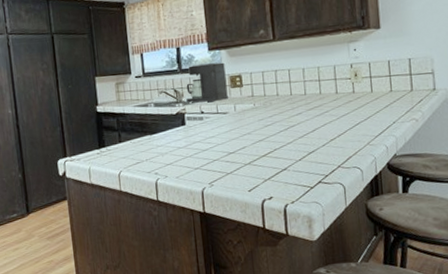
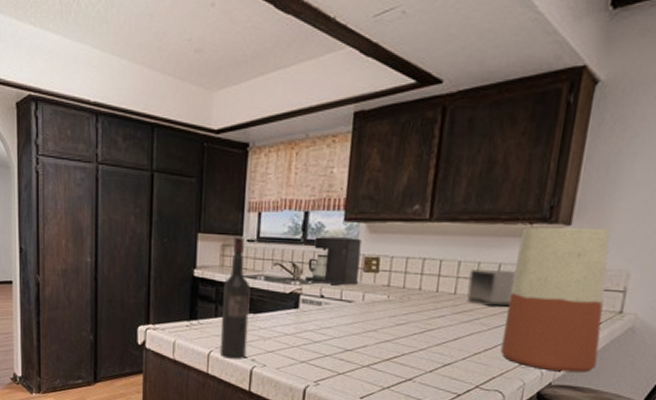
wine bottle: none [121,75,150,177] -> present [219,236,251,360]
toaster: none [313,69,350,101] -> present [467,269,515,308]
vase: none [344,27,426,144] -> present [500,226,611,374]

